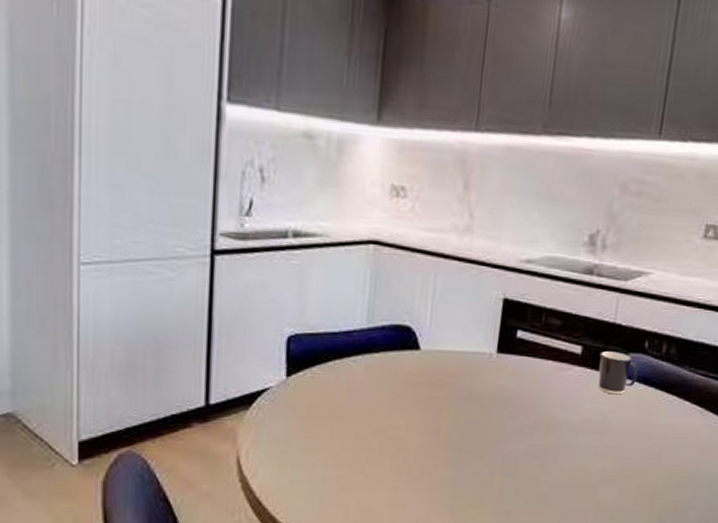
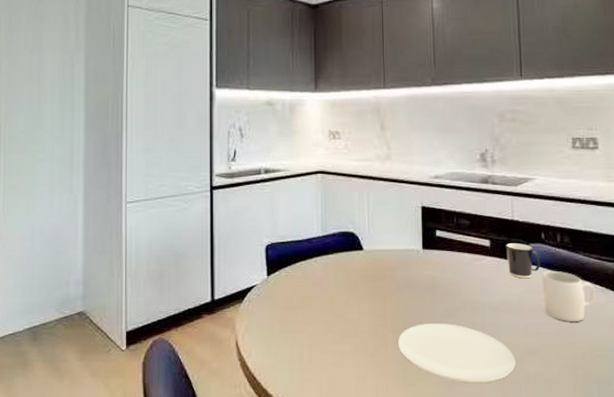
plate: none [450,443,588,513] -> present [398,323,516,384]
mug: none [631,387,694,446] -> present [542,271,596,321]

